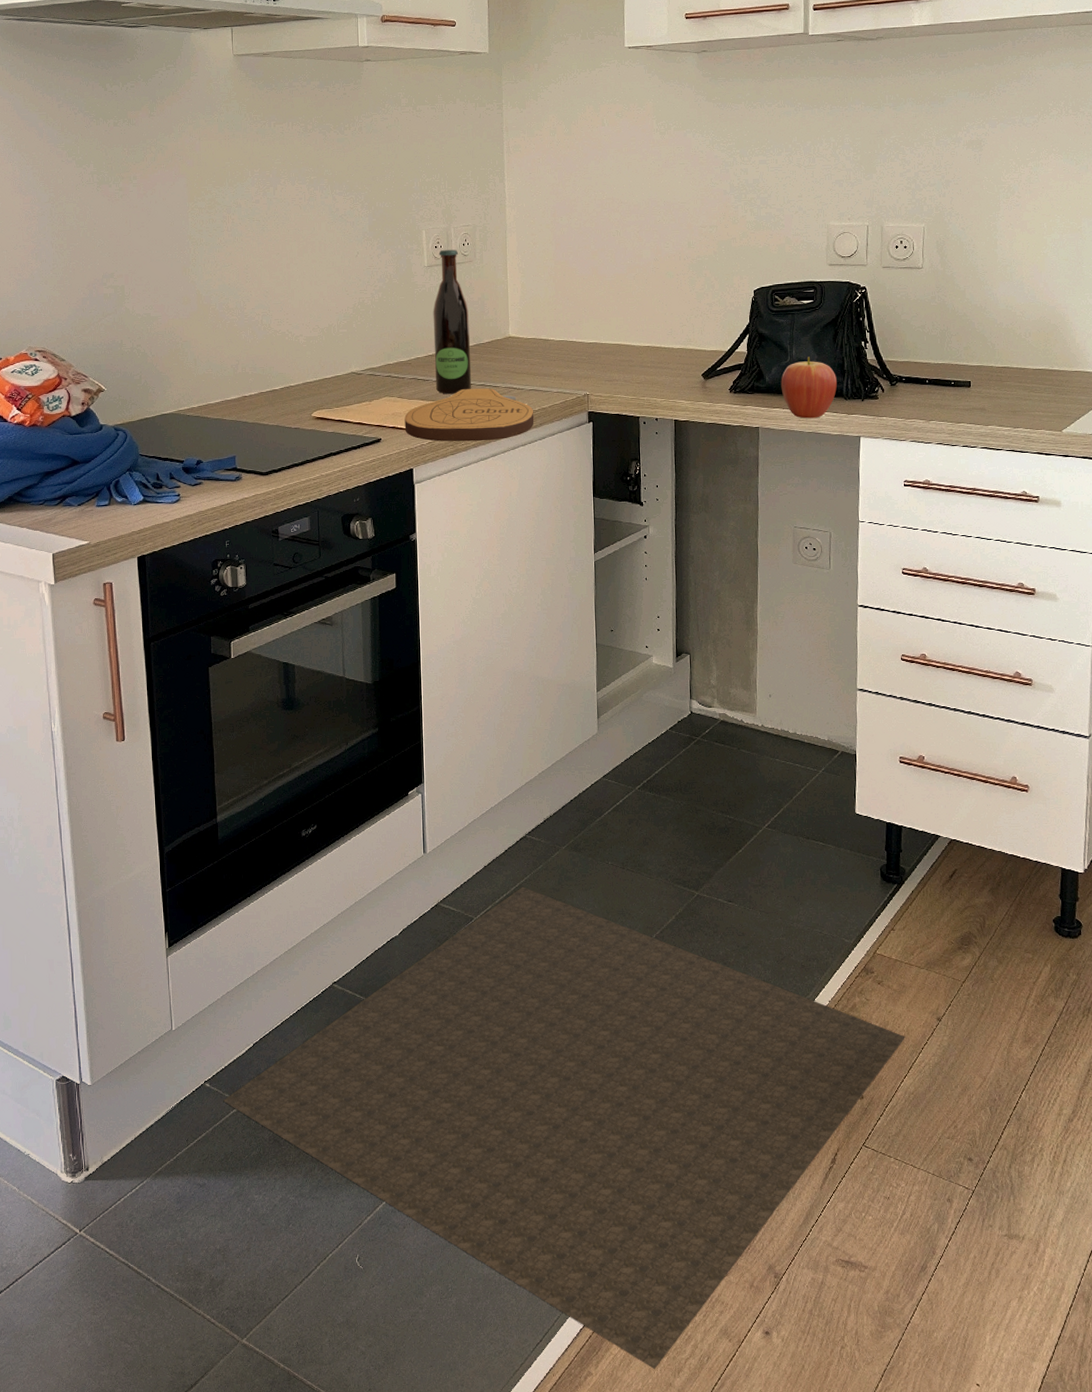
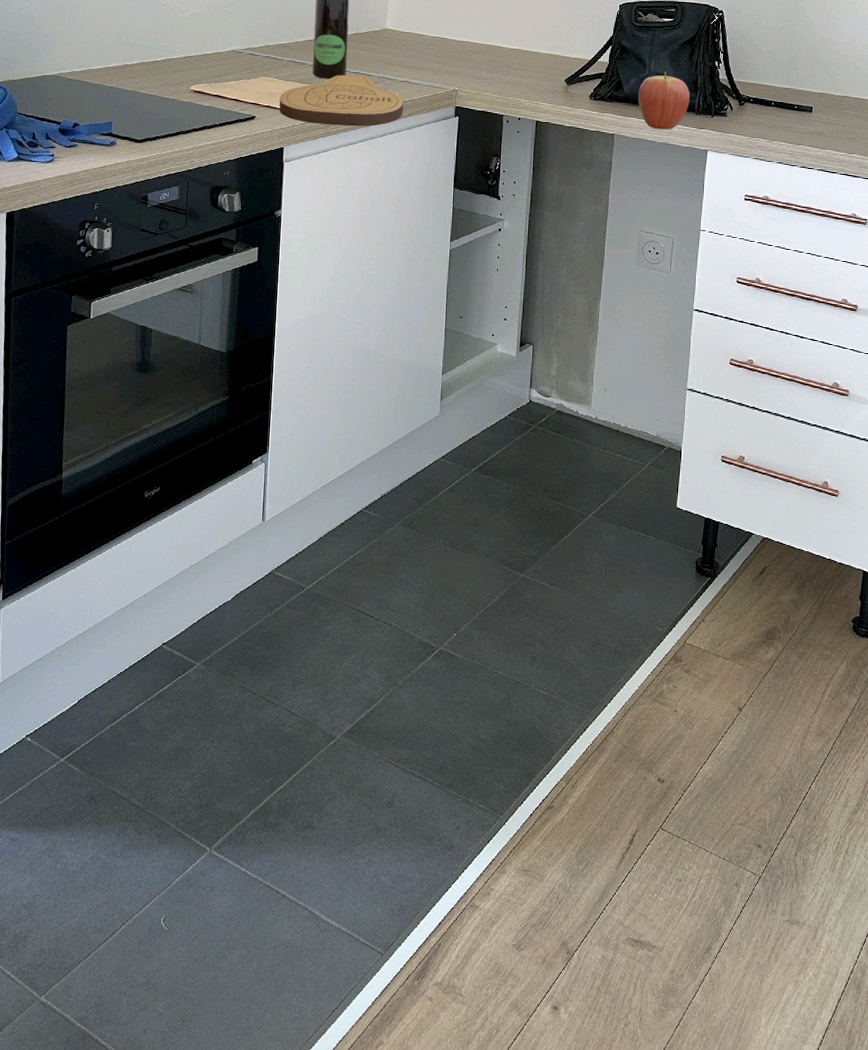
doormat: present [223,886,905,1370] -> none [43,559,707,1041]

